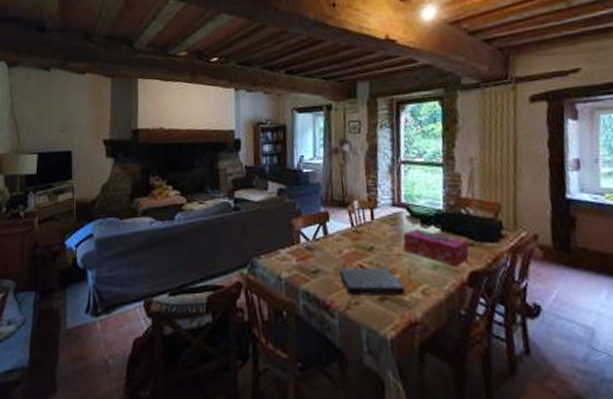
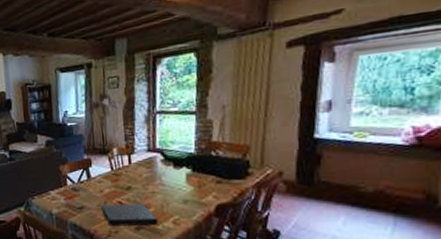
tissue box: present [403,229,469,267] -> none [157,170,217,201]

